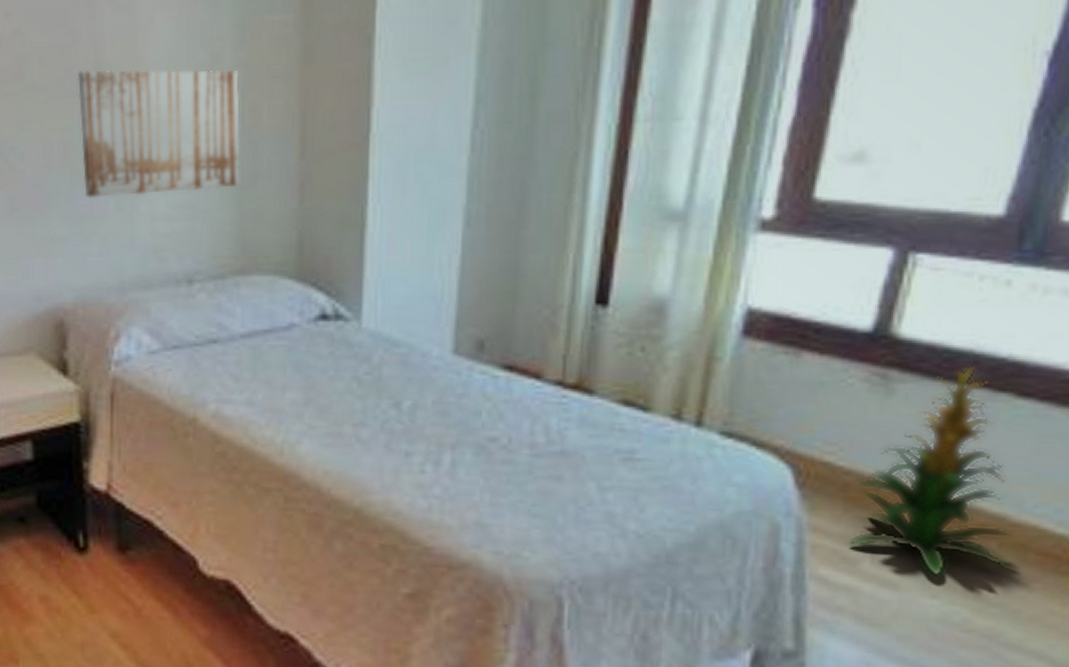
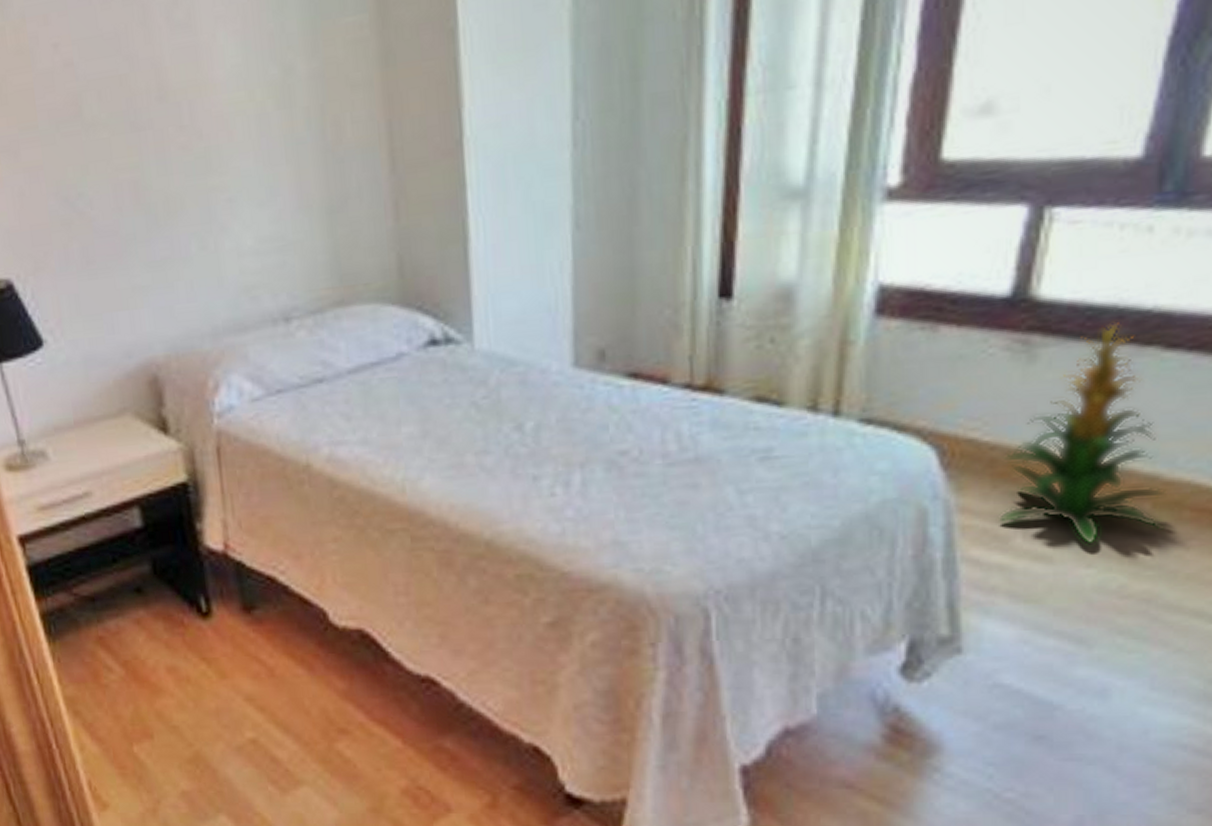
wall art: present [77,69,241,198] -> none [140,82,329,240]

